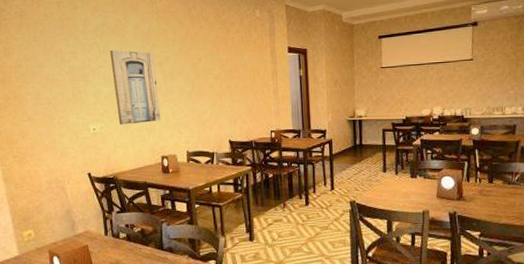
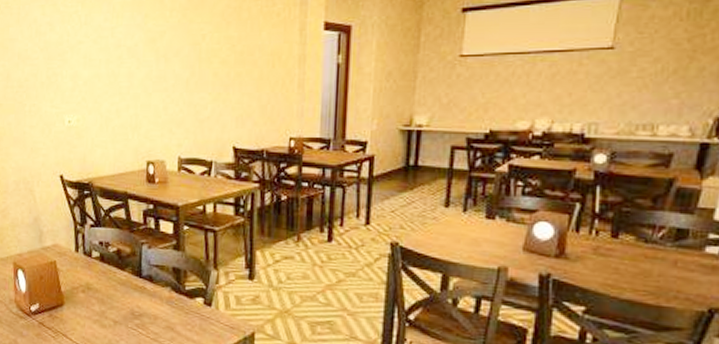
wall art: present [109,50,161,125] -> none [92,21,150,118]

